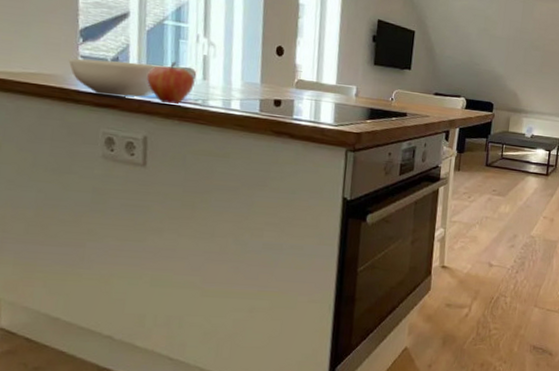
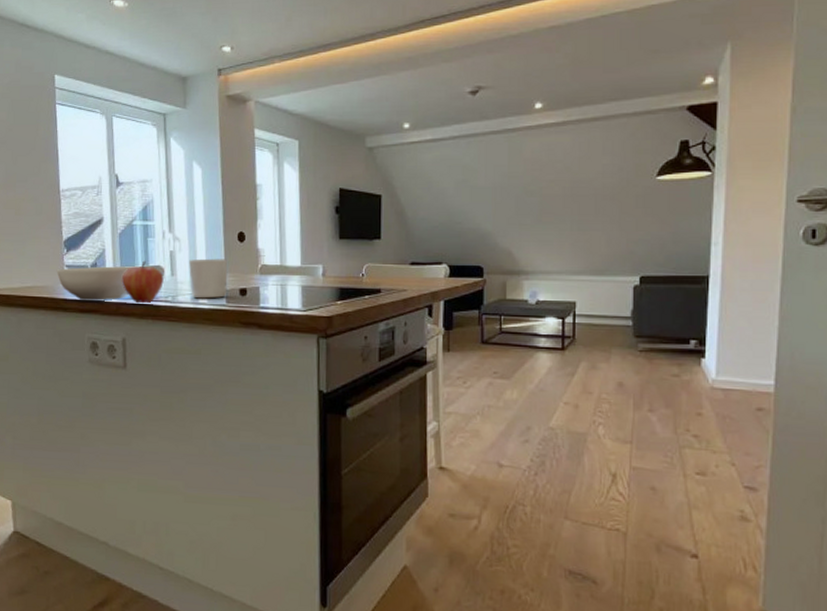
mug: none [222,66,265,107] -> present [189,258,228,299]

